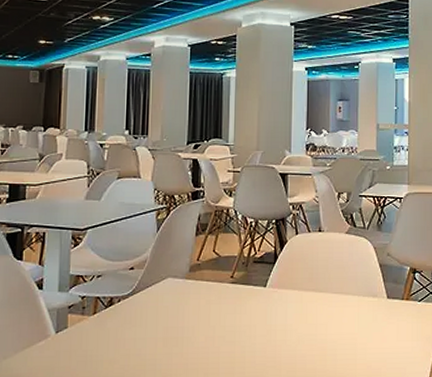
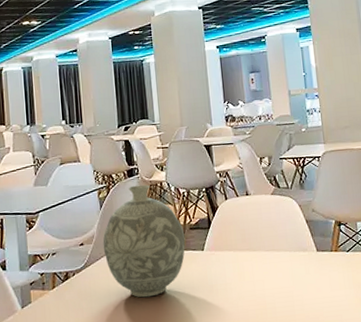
decorative vase: none [155,209,248,333] -> present [103,184,186,298]

